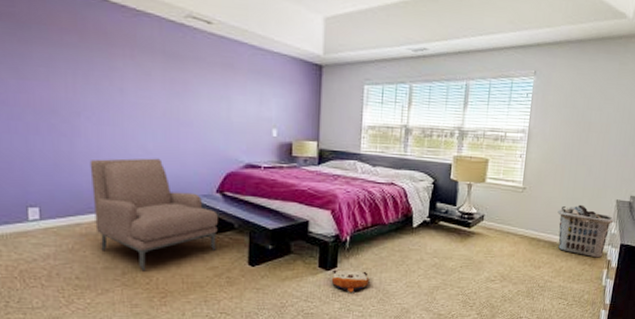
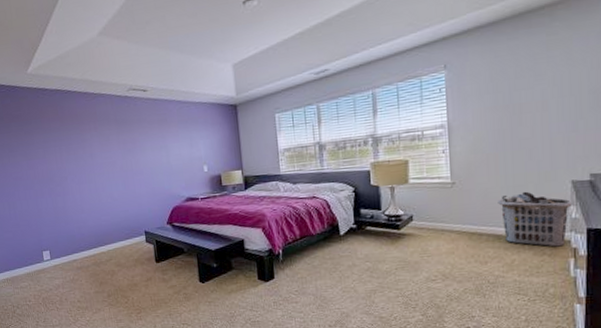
armchair: present [90,158,218,272] -> none [77,203,173,293]
plush toy: present [331,269,370,293] -> none [271,280,306,301]

